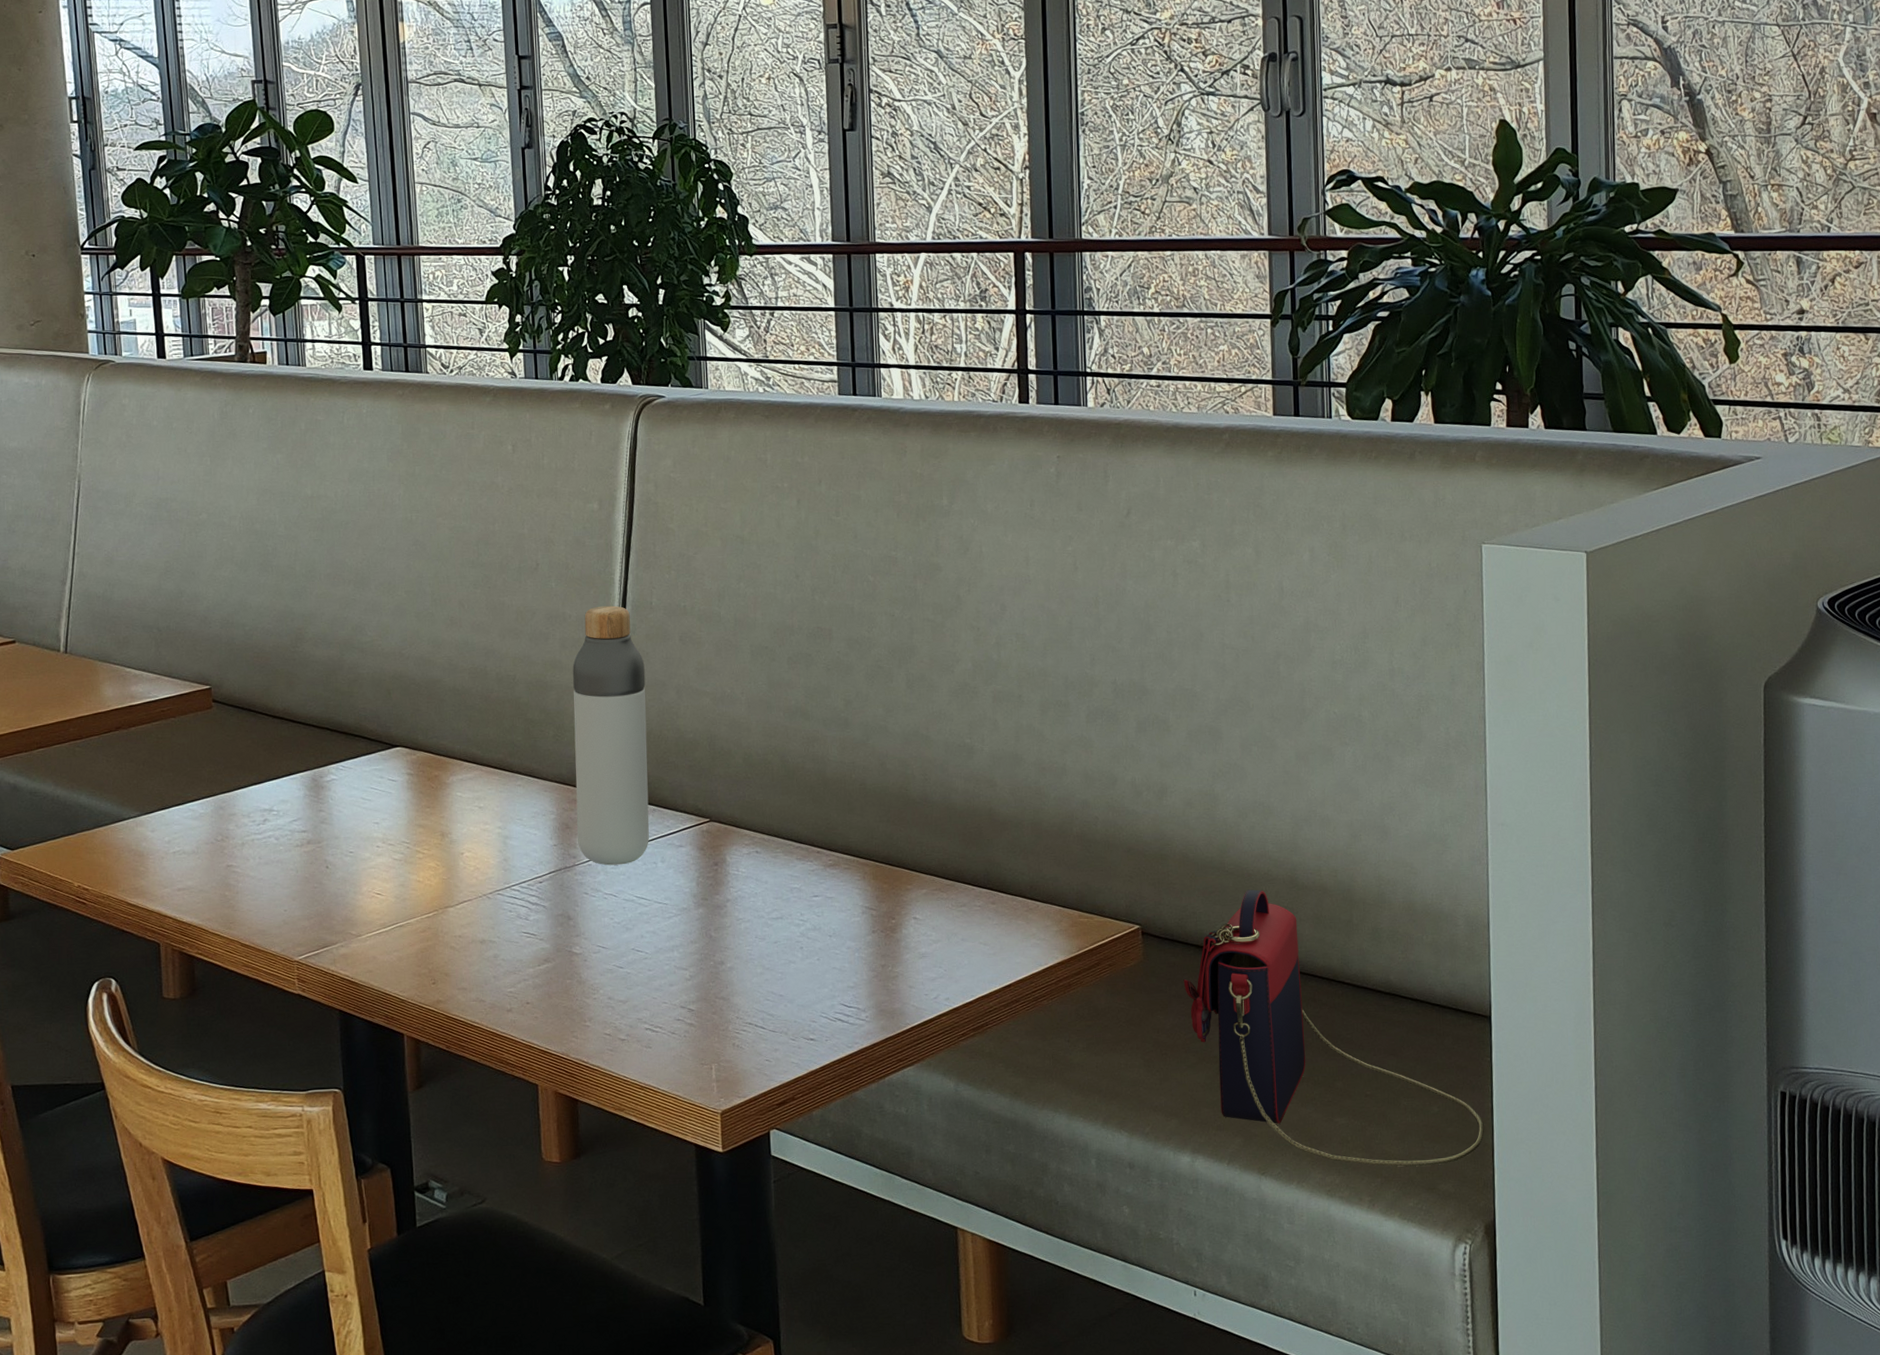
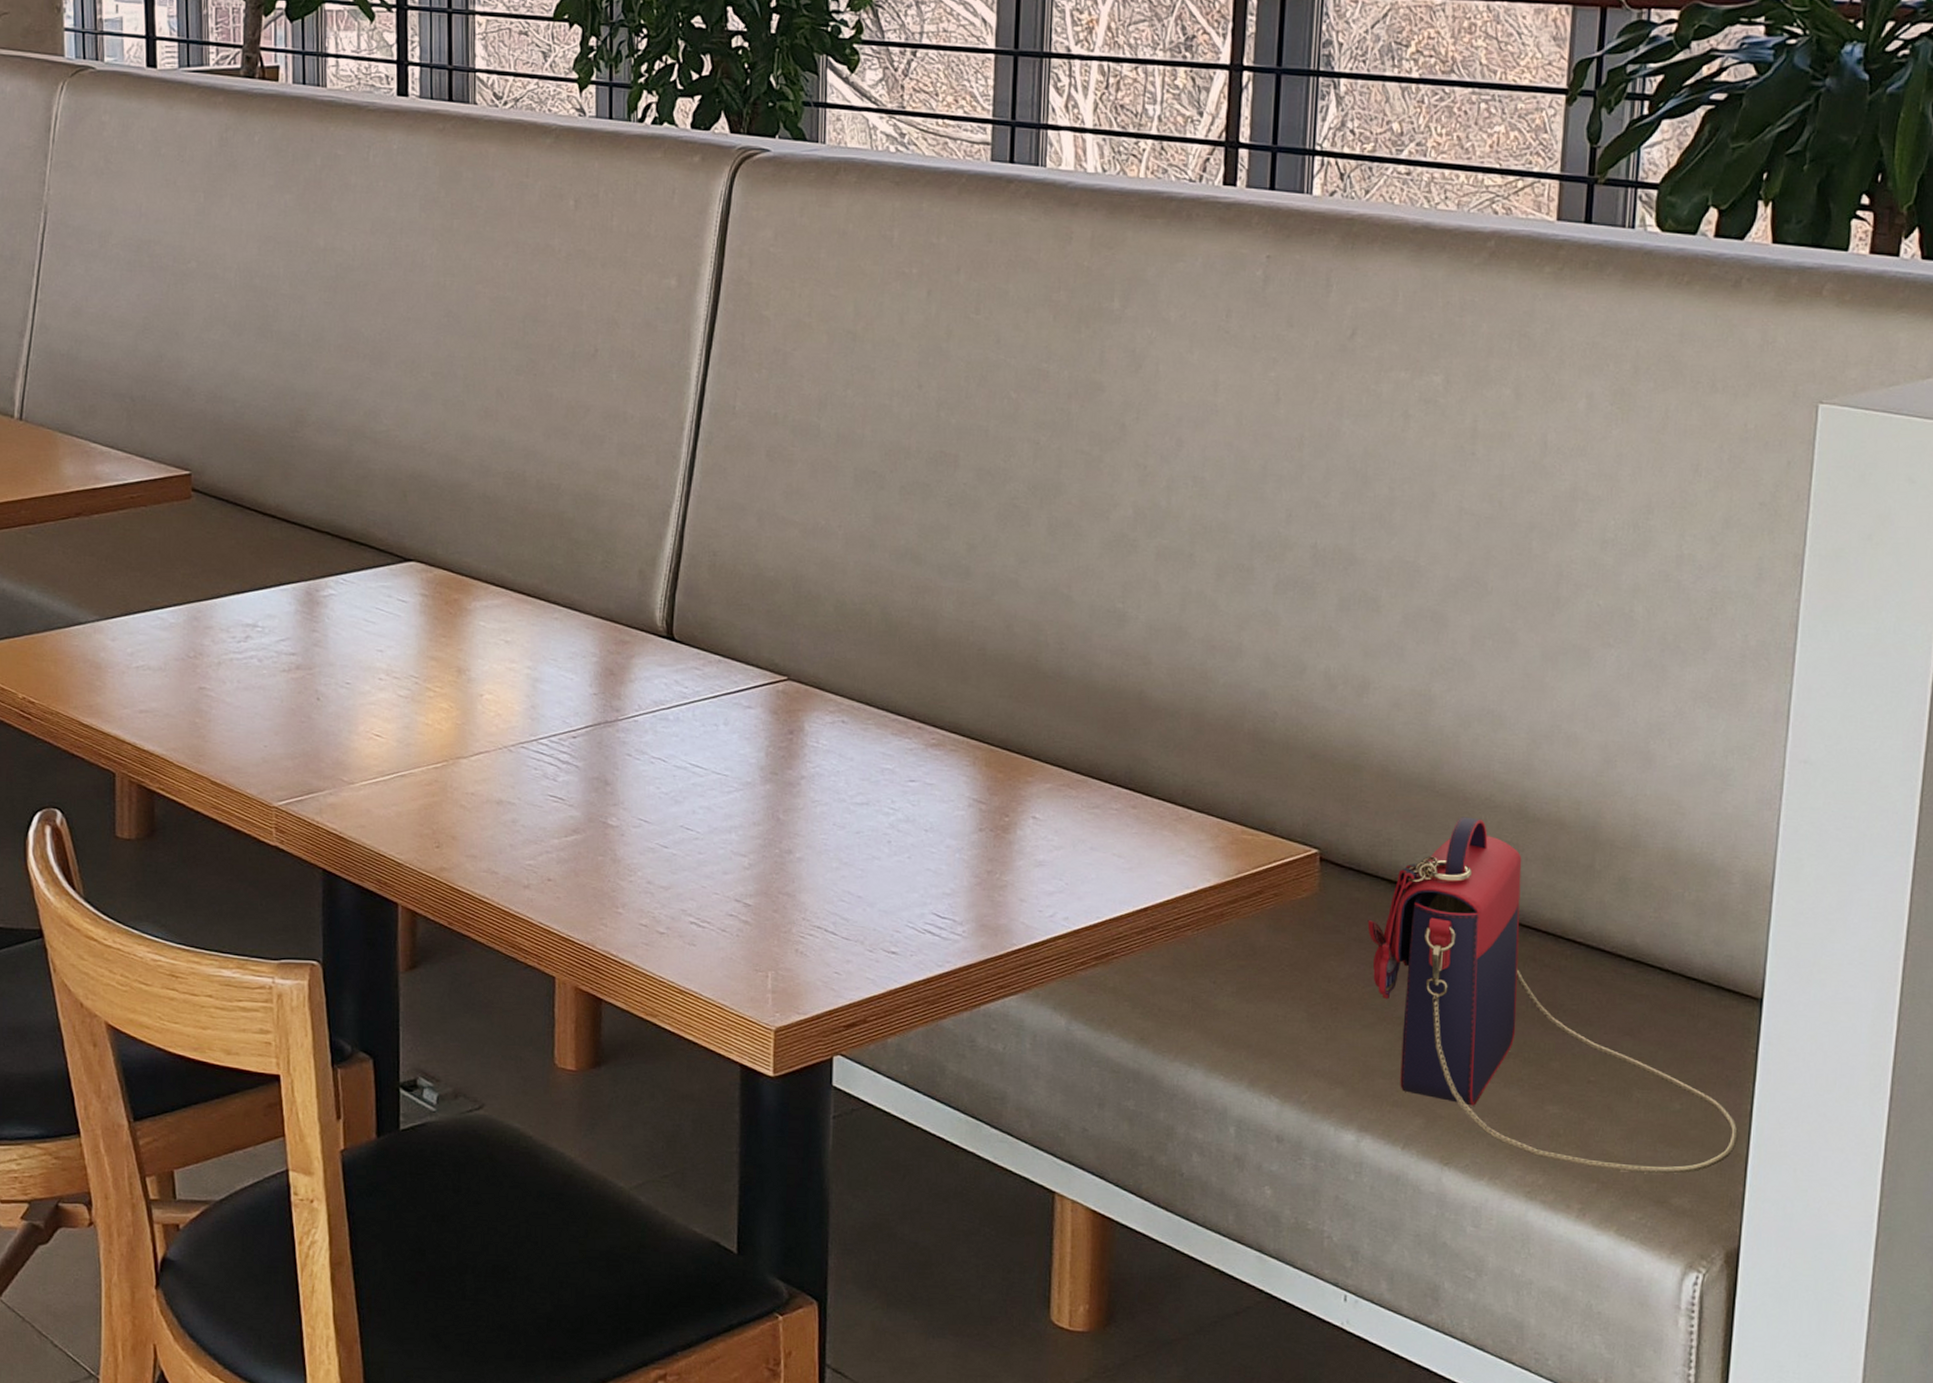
bottle: present [573,605,650,866] -> none [623,407,721,724]

